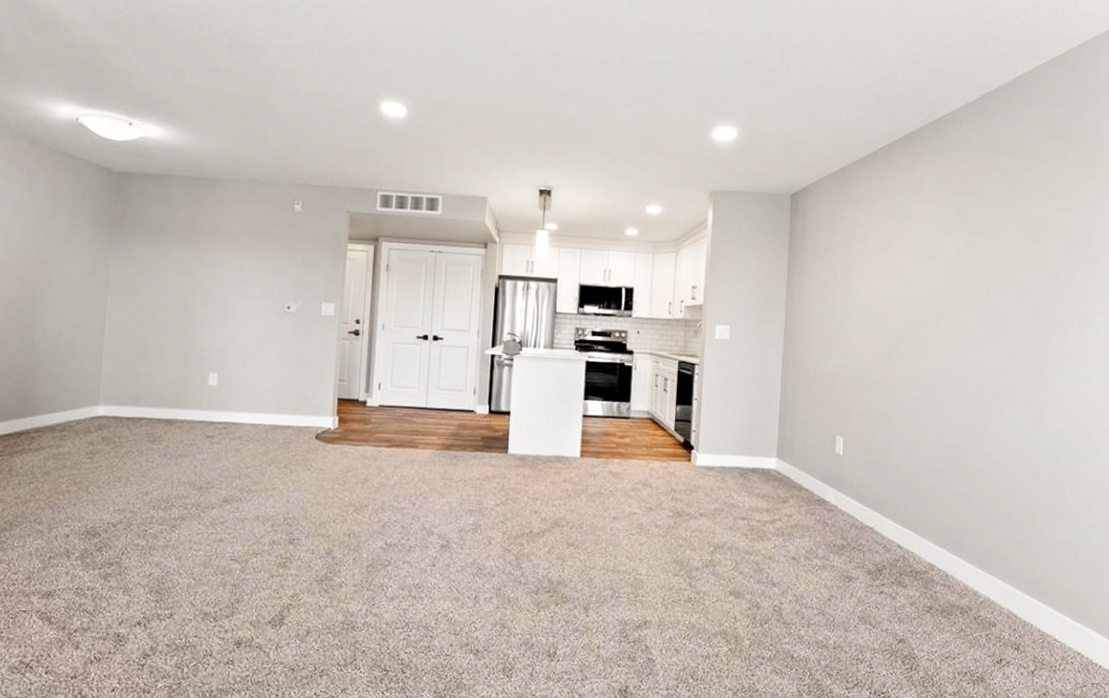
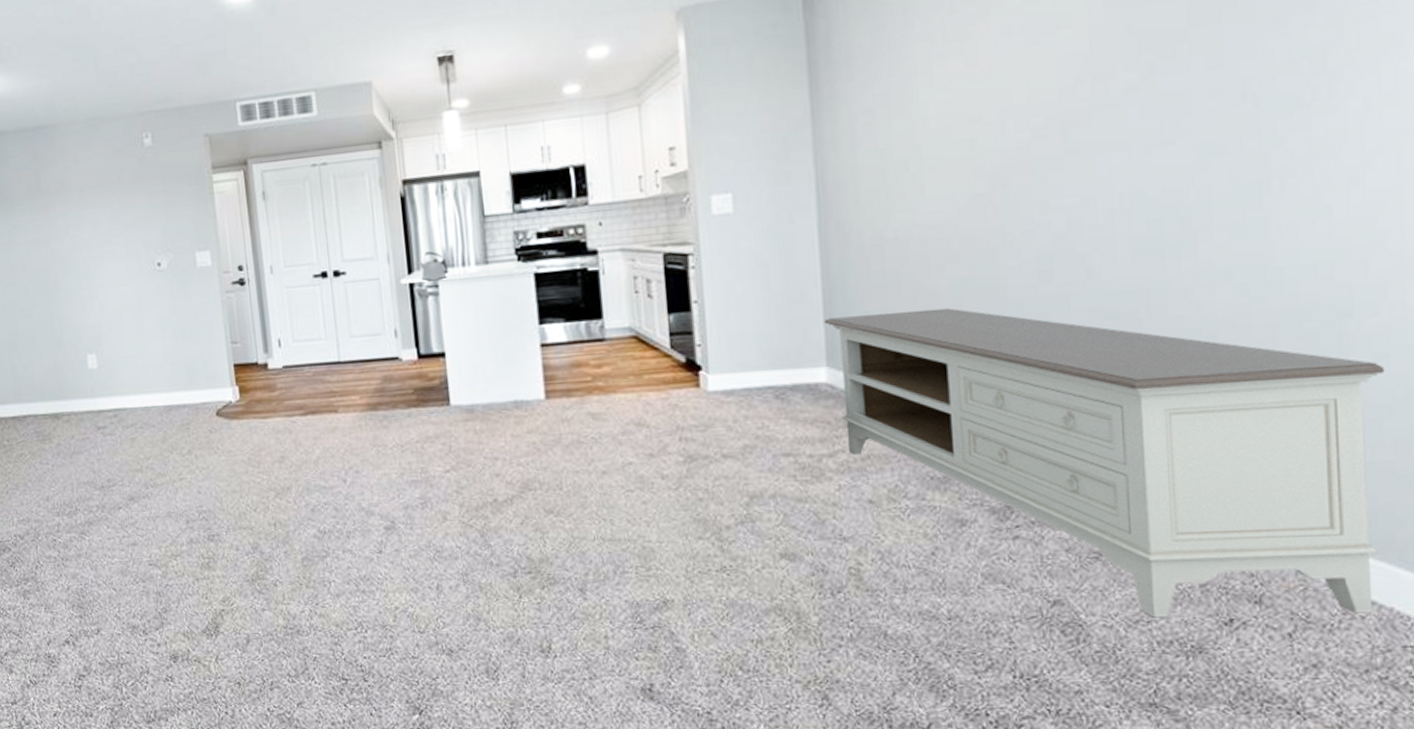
tv stand: none [778,423,1095,660] -> present [823,308,1385,618]

